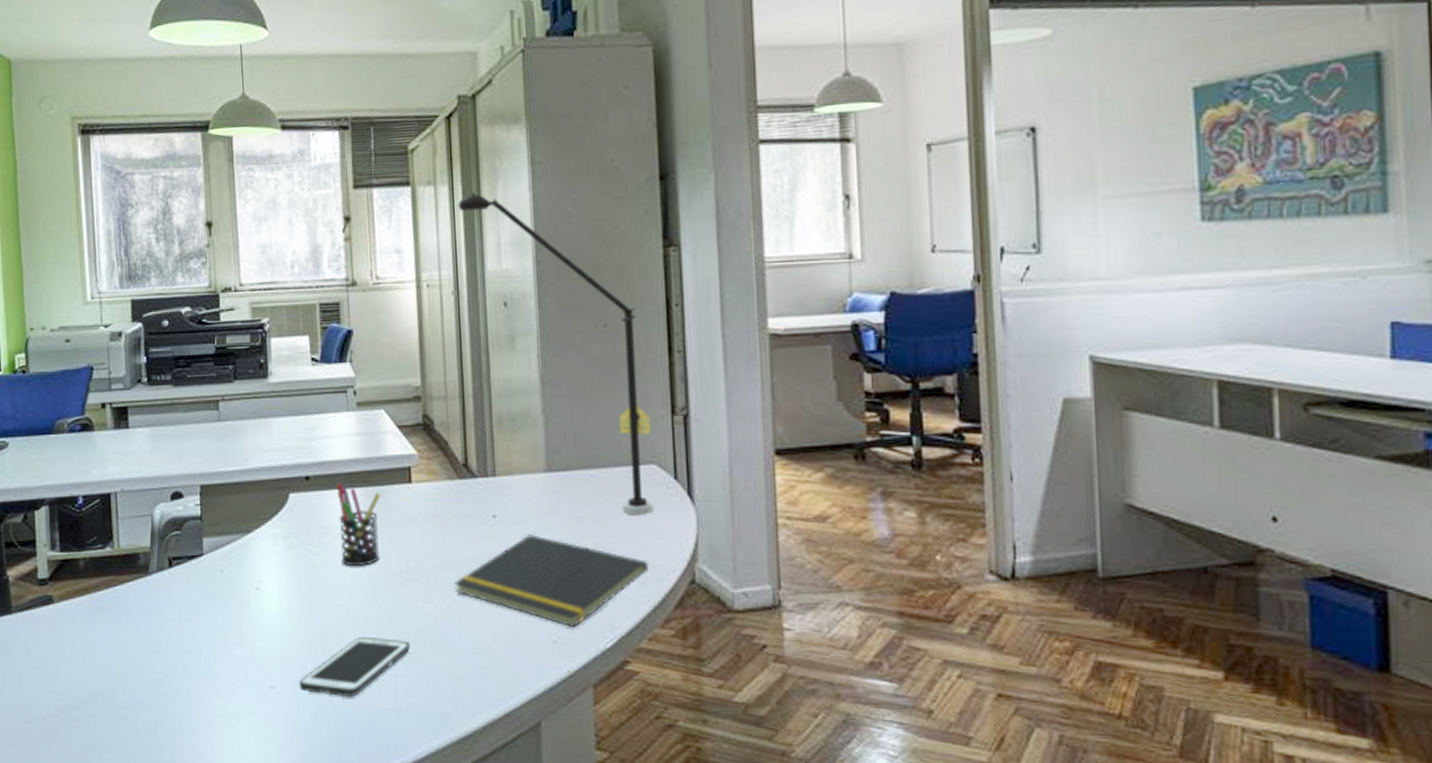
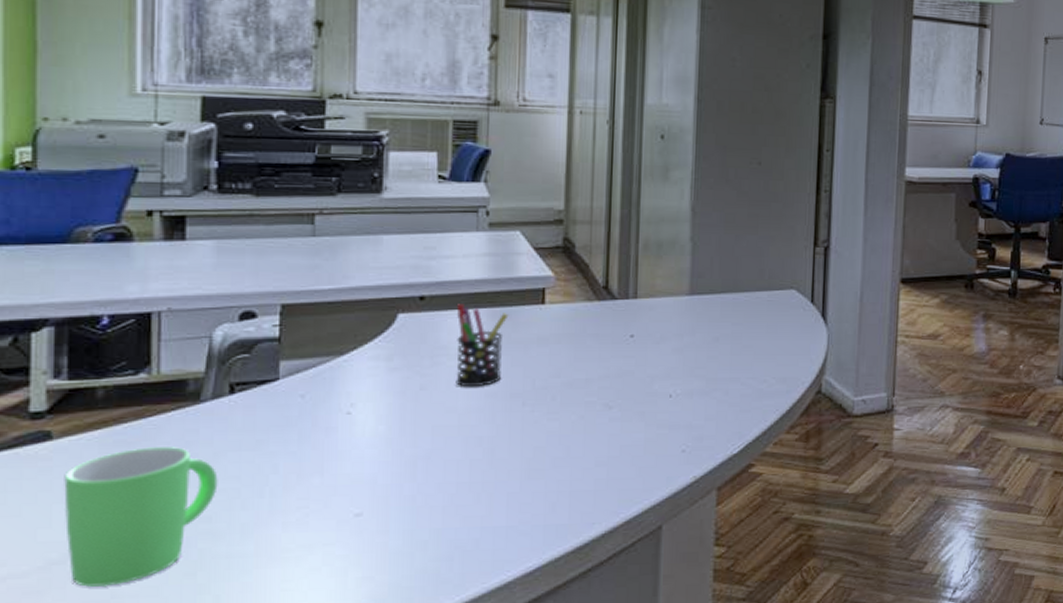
mug: none [63,613,167,736] -> present [64,445,218,588]
cell phone: present [299,637,410,697] -> none [391,457,528,518]
notepad: present [454,535,650,628] -> none [583,353,781,438]
desk lamp: present [457,192,655,515] -> none [620,27,794,334]

